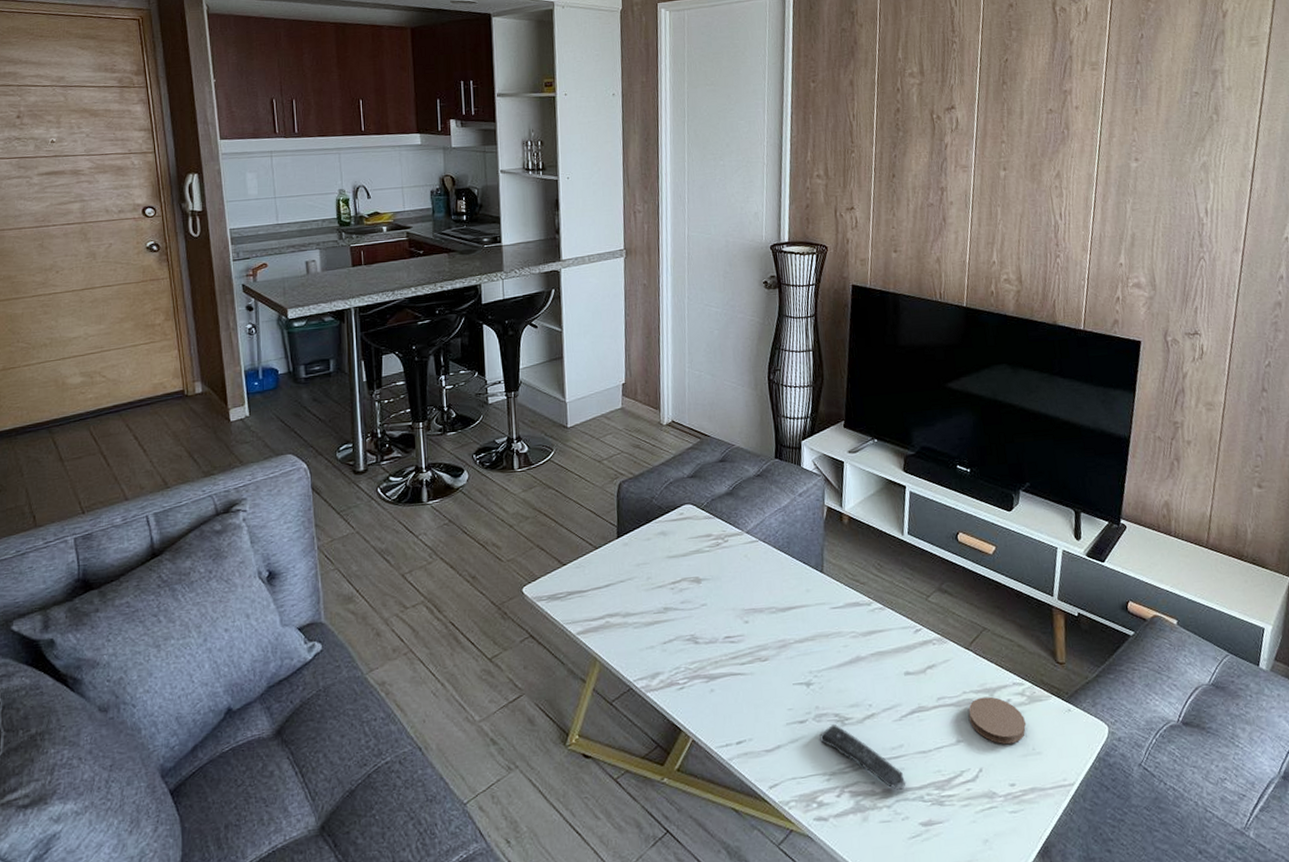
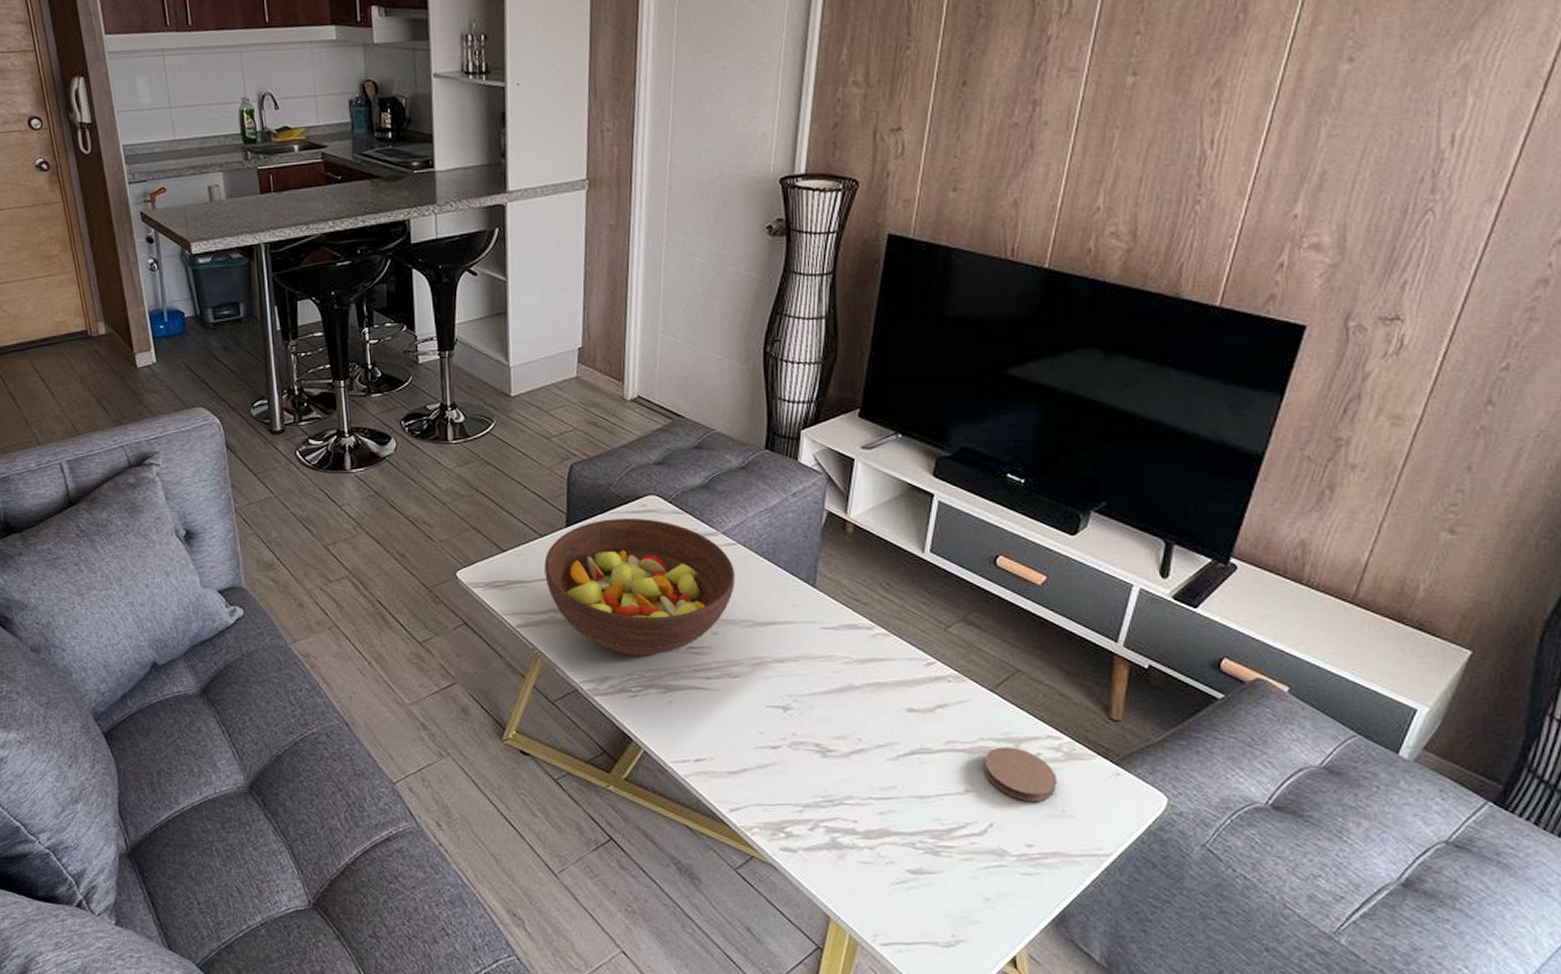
fruit bowl: none [599,525,760,652] -> present [544,517,735,658]
remote control: present [820,723,906,790] -> none [794,754,896,833]

